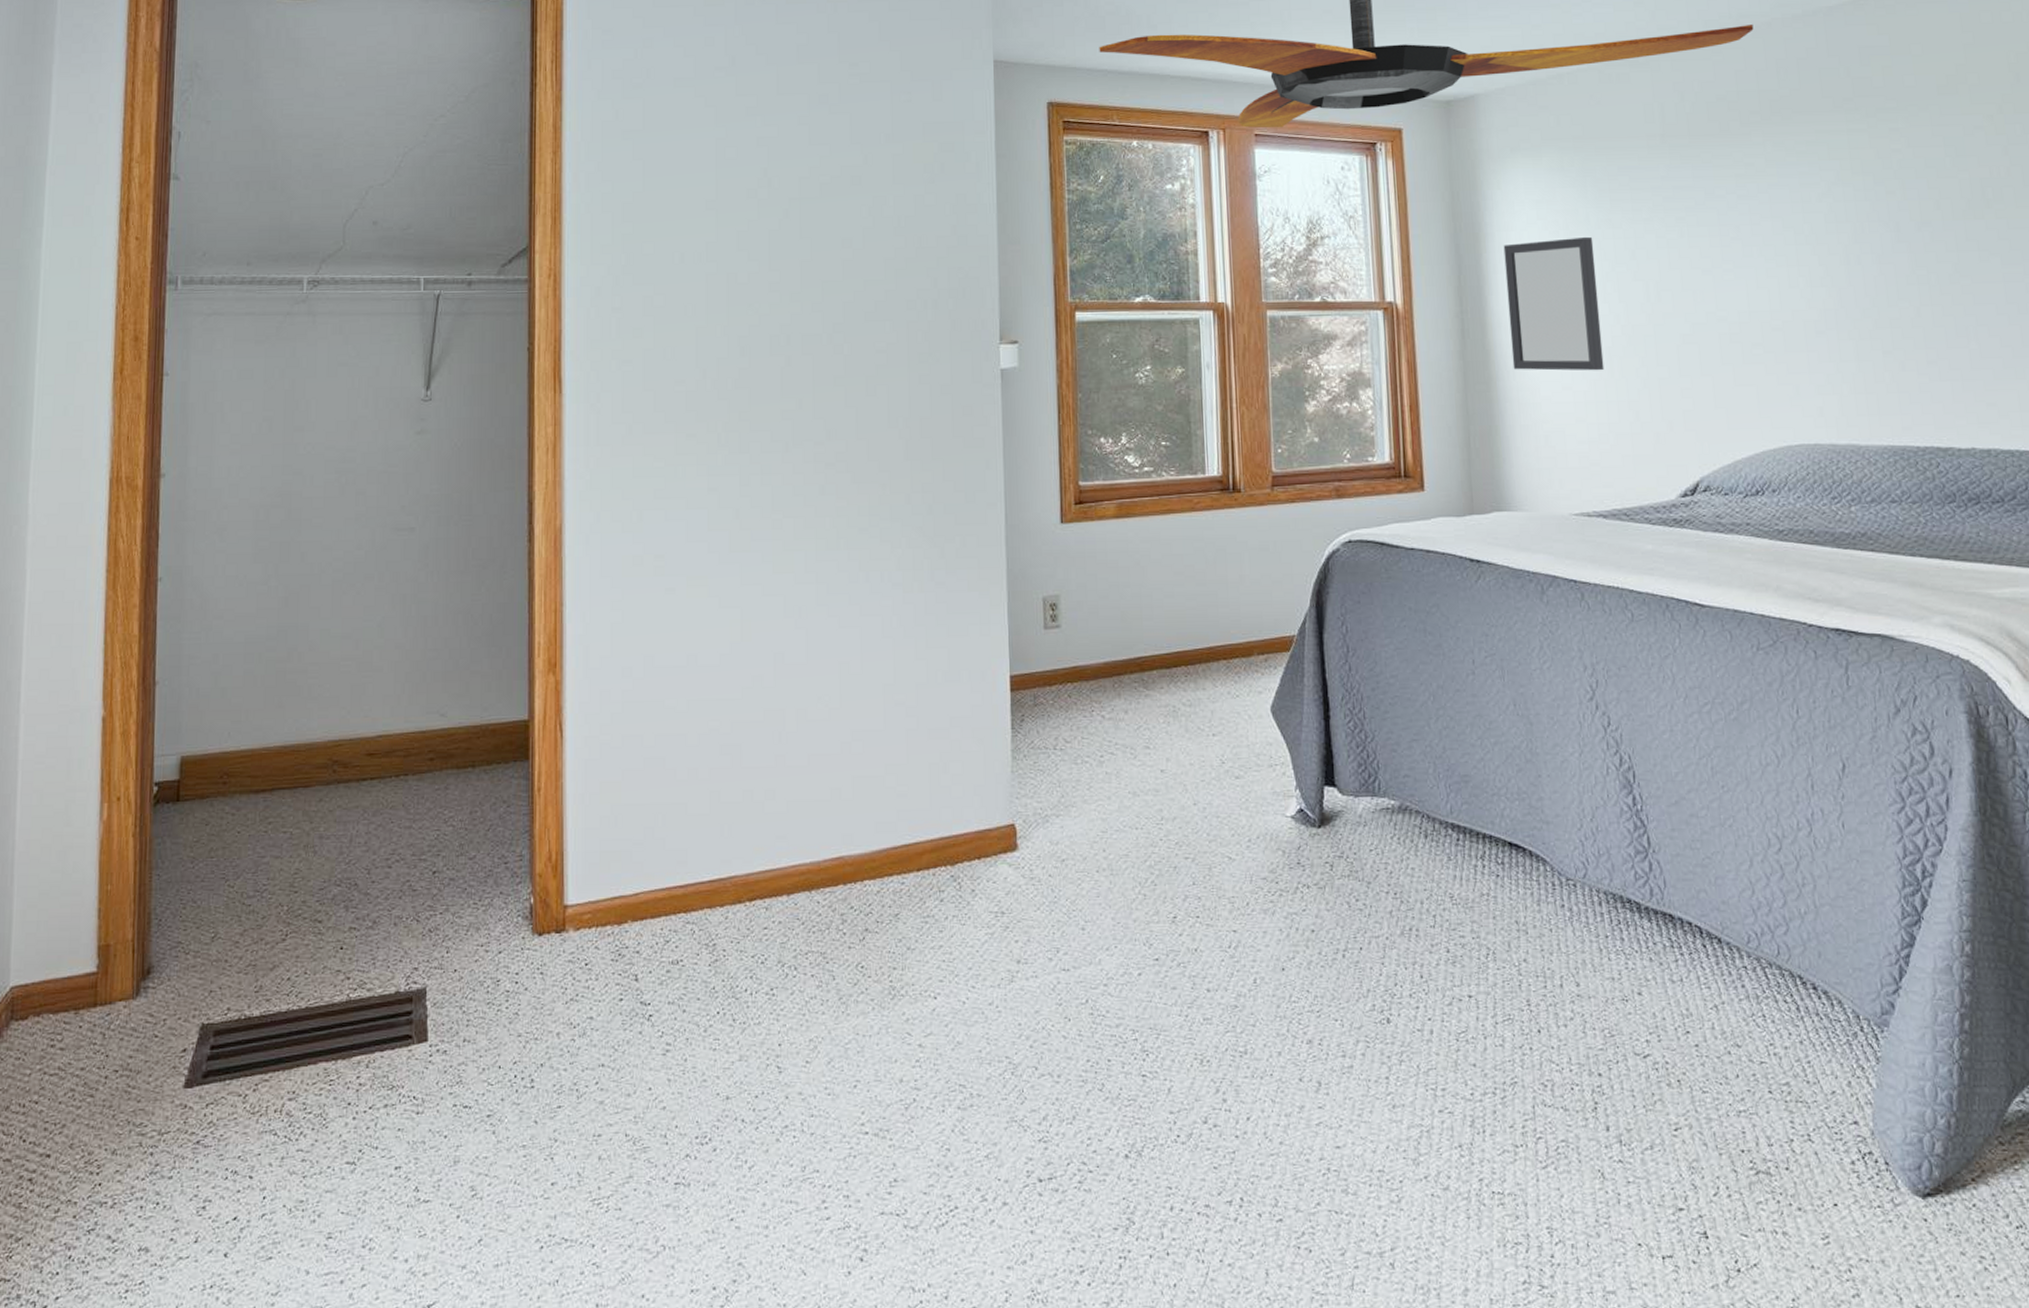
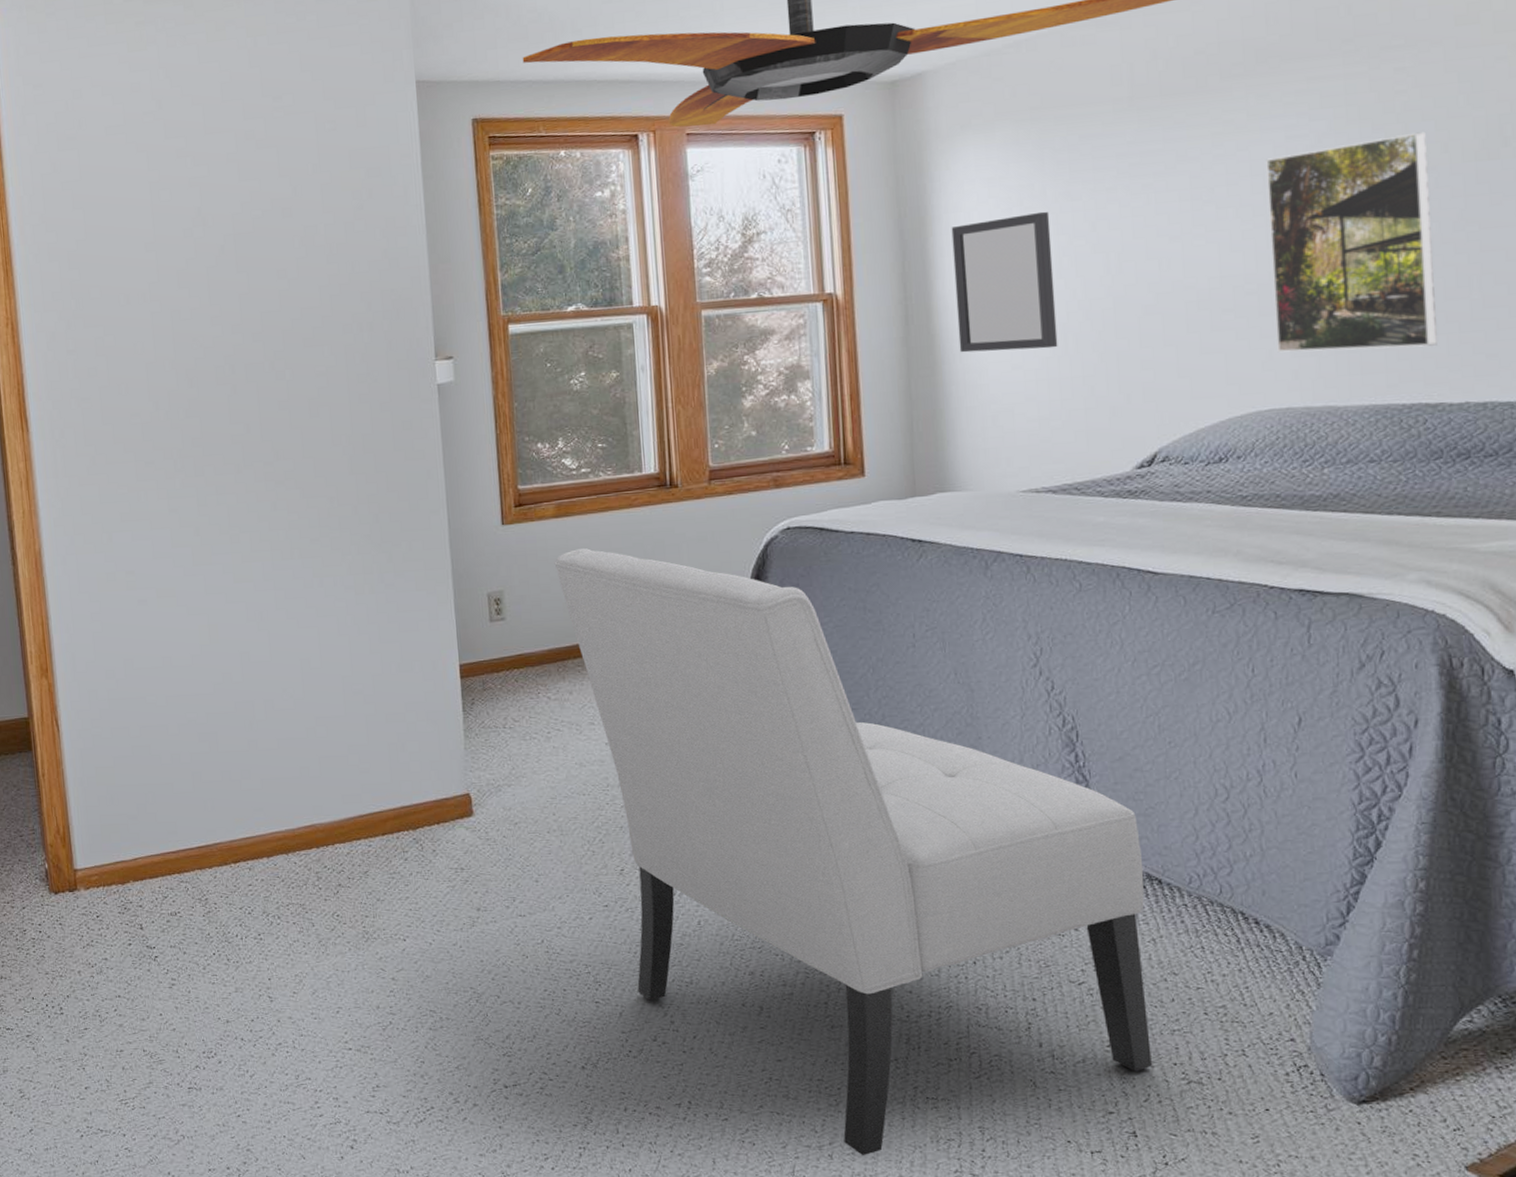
chair: none [1113,553,1720,1265] -> present [554,548,1152,1156]
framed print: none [1784,188,1944,392] -> present [1266,131,1437,353]

